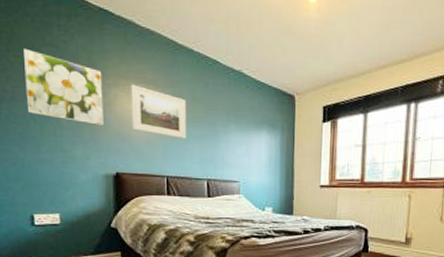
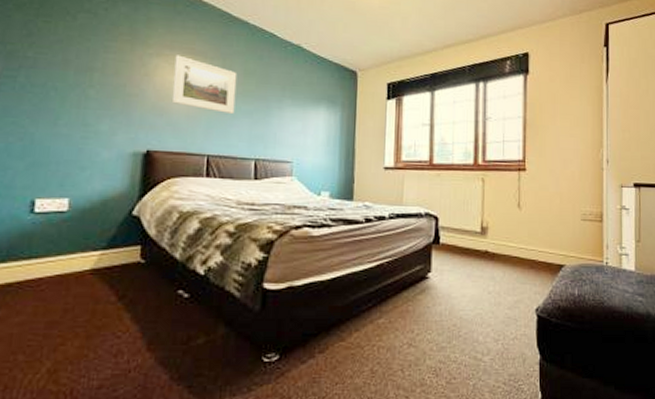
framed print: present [24,48,104,125] -> none [50,14,144,97]

